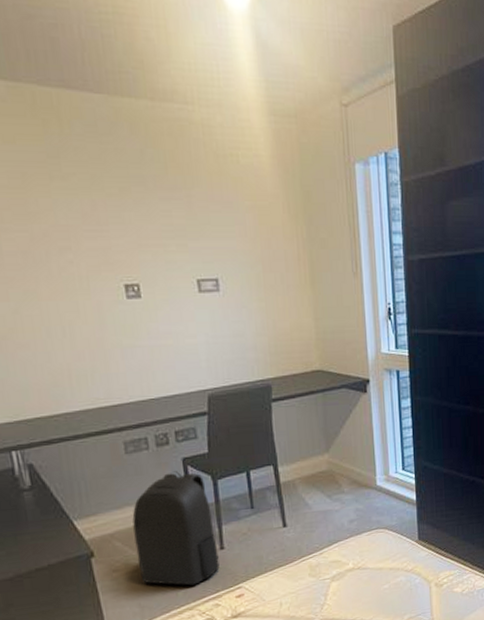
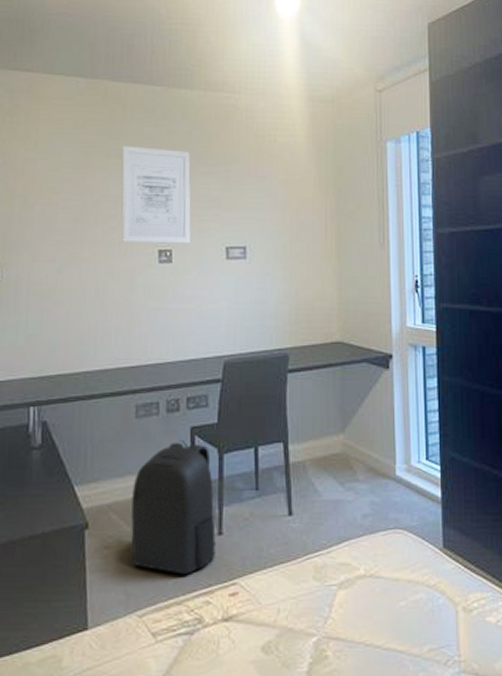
wall art: none [65,166,158,278] -> present [121,145,191,244]

